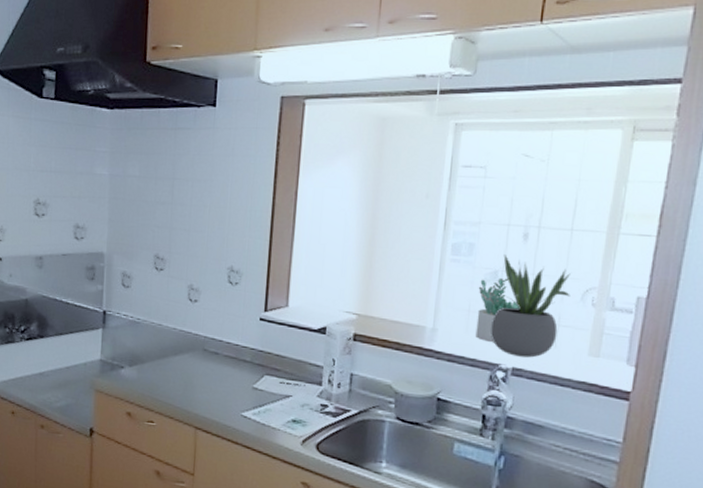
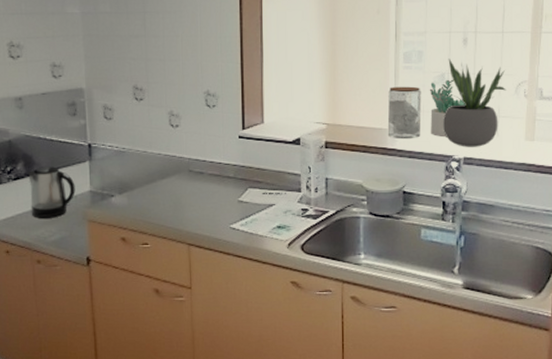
kettle: none [40,329,86,384] -> present [28,166,75,218]
jar: none [425,280,469,341] -> present [387,86,422,140]

